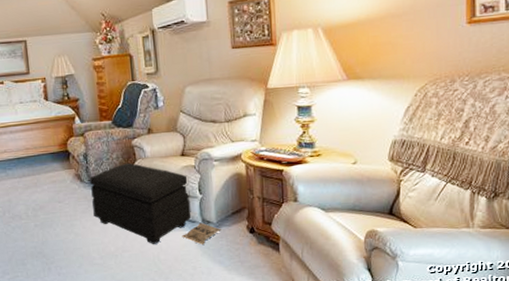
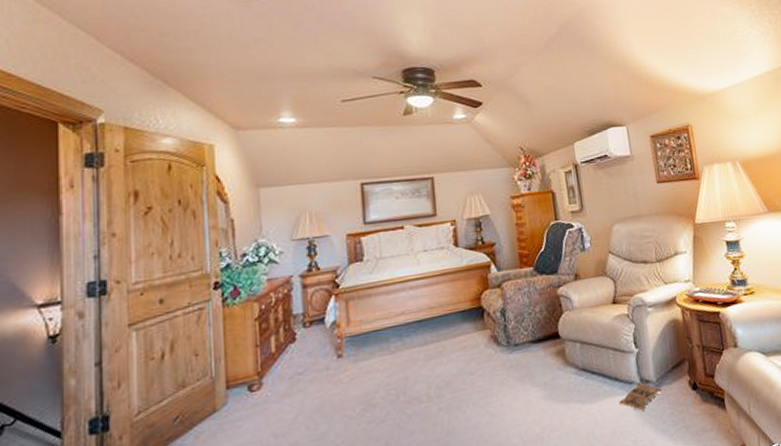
footstool: present [89,162,191,244] -> none [508,316,628,417]

